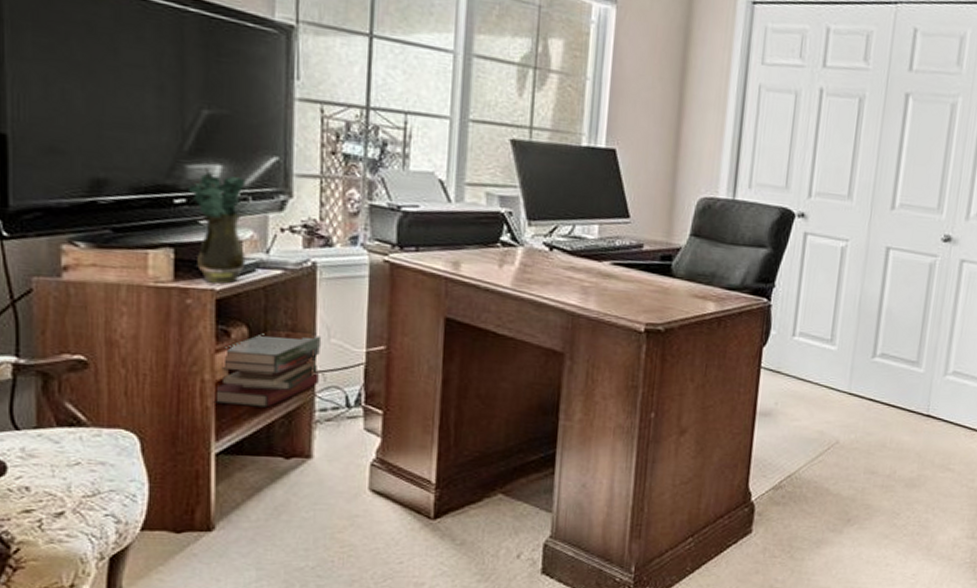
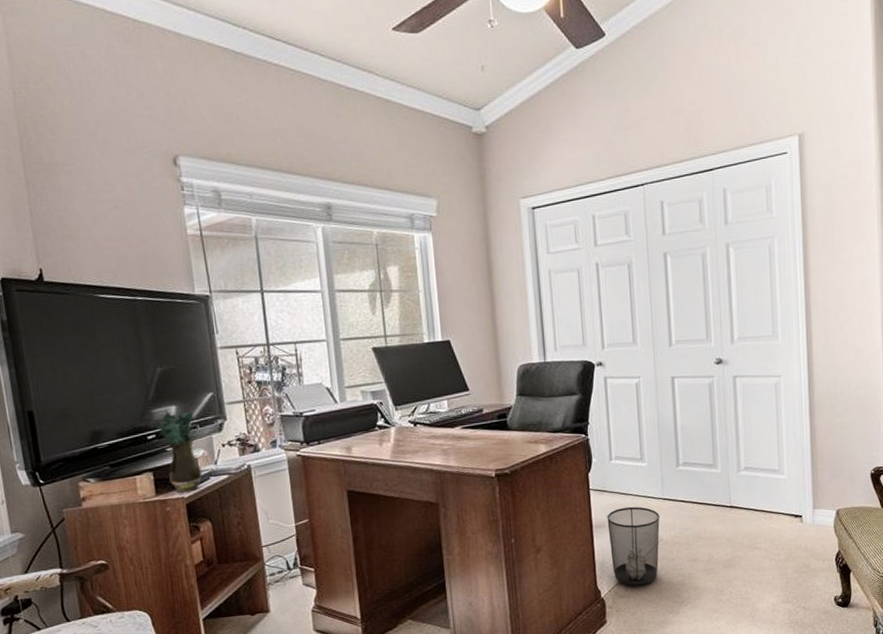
books: present [213,333,322,408] -> none [194,519,266,581]
waste bin: none [771,396,841,494] -> present [607,506,660,586]

